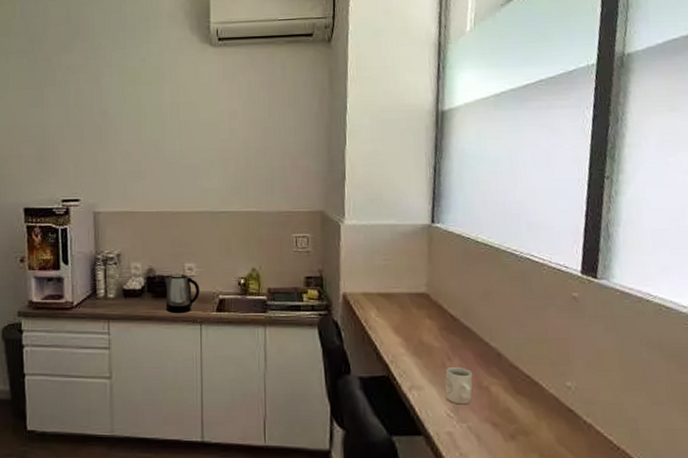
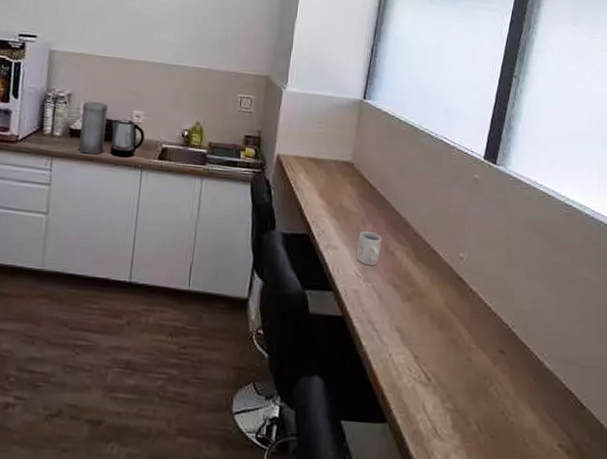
canister: none [132,258,160,313] -> present [78,101,108,155]

